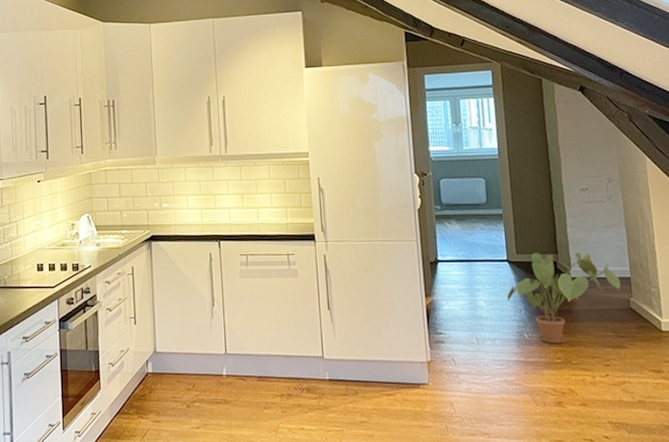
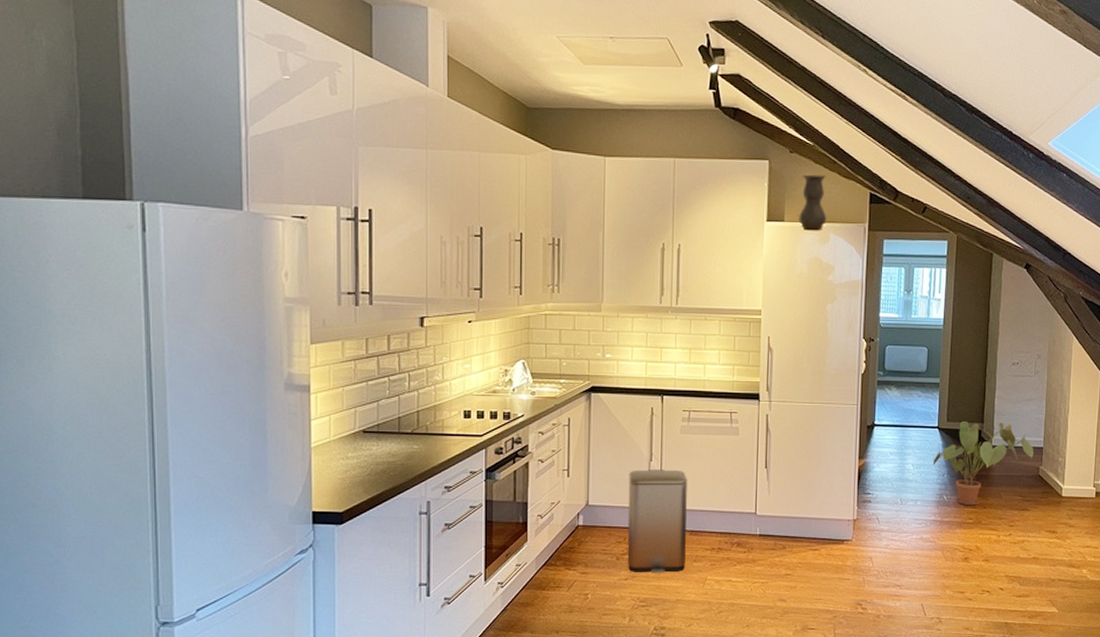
pedal bin: none [193,314,256,421] -> present [627,469,687,573]
vase: none [335,20,364,73] -> present [799,174,827,231]

